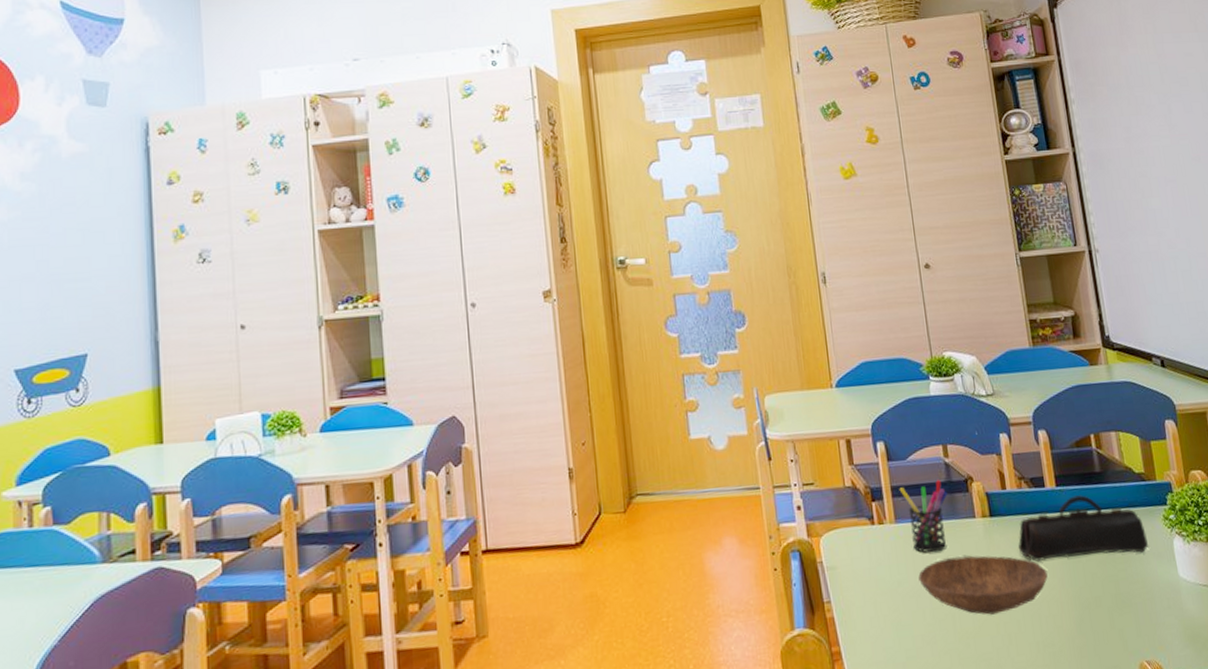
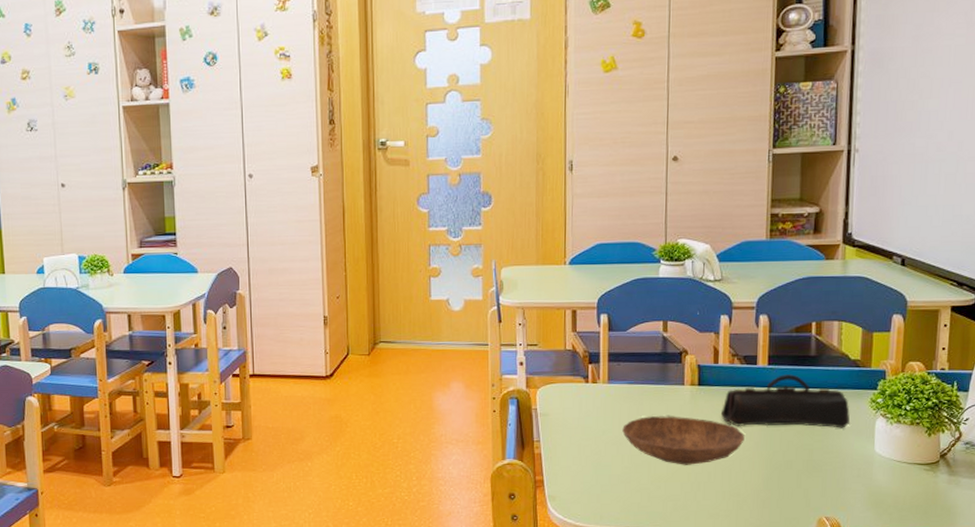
pen holder: present [899,479,948,553] -> none [616,350,661,411]

